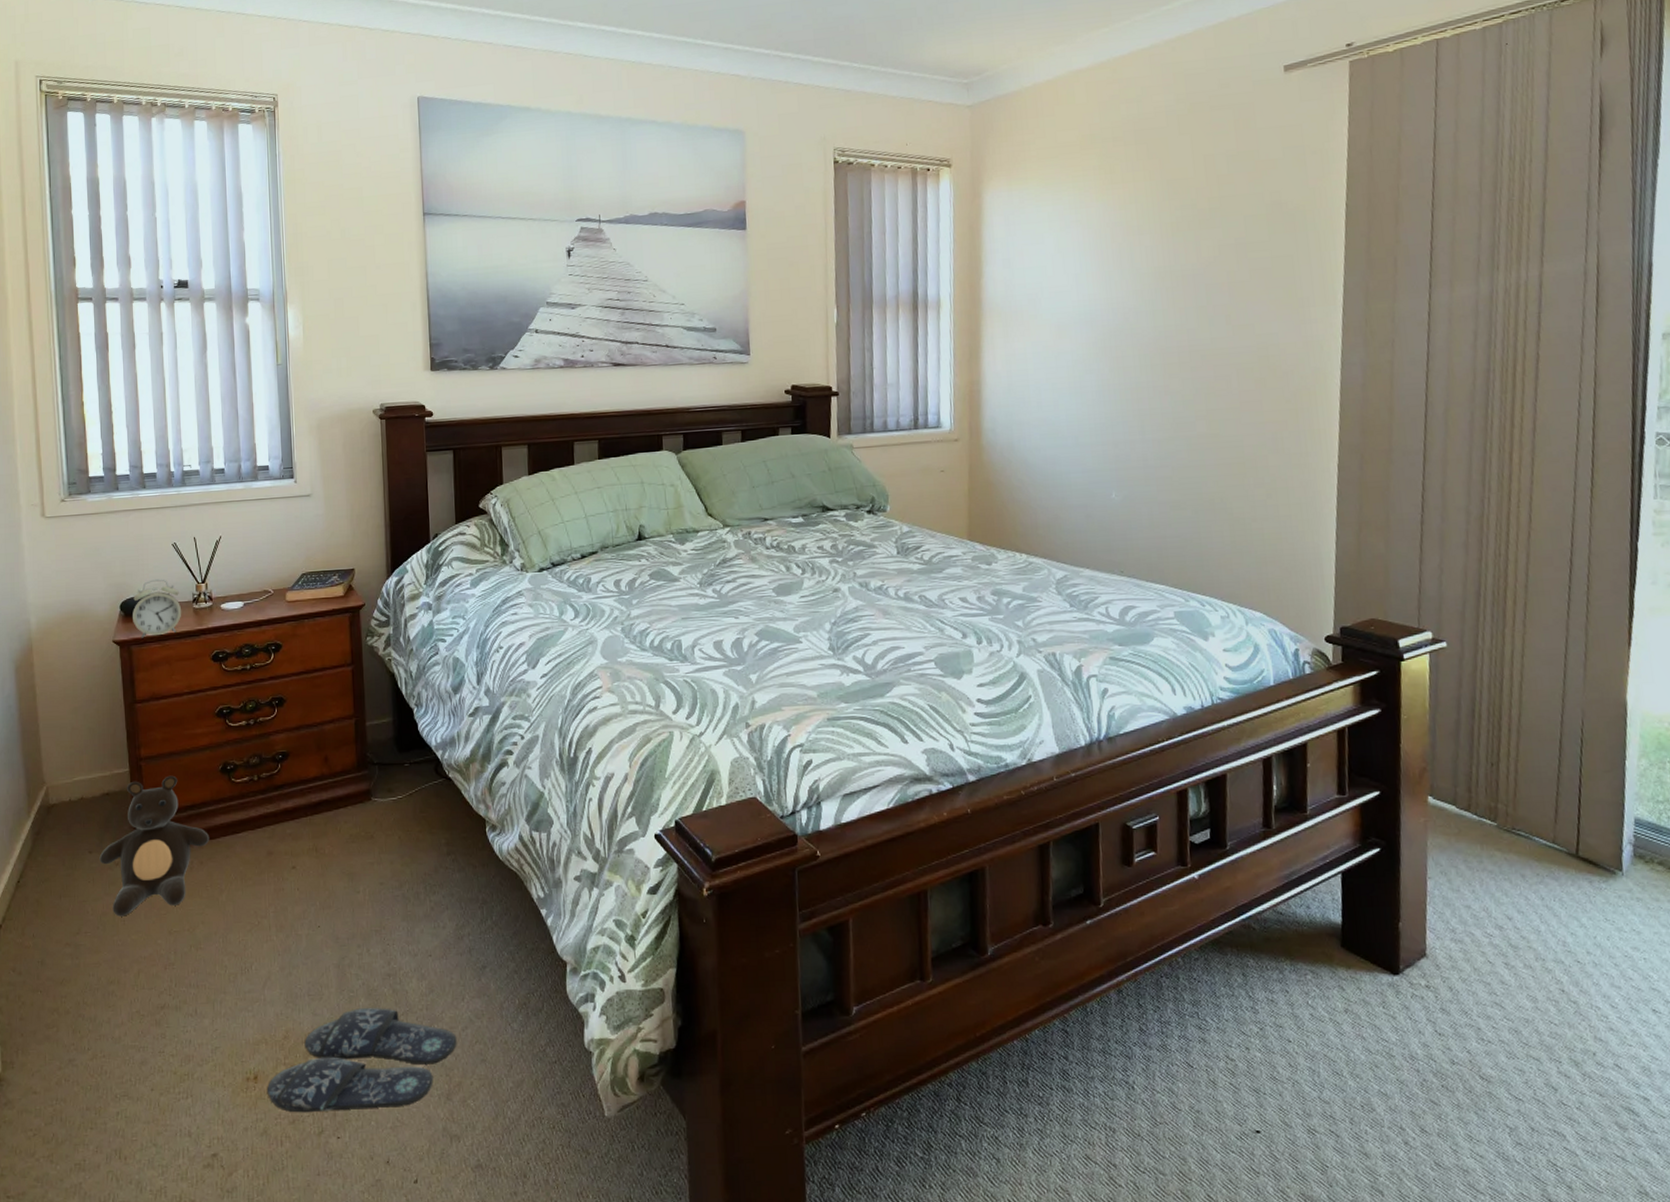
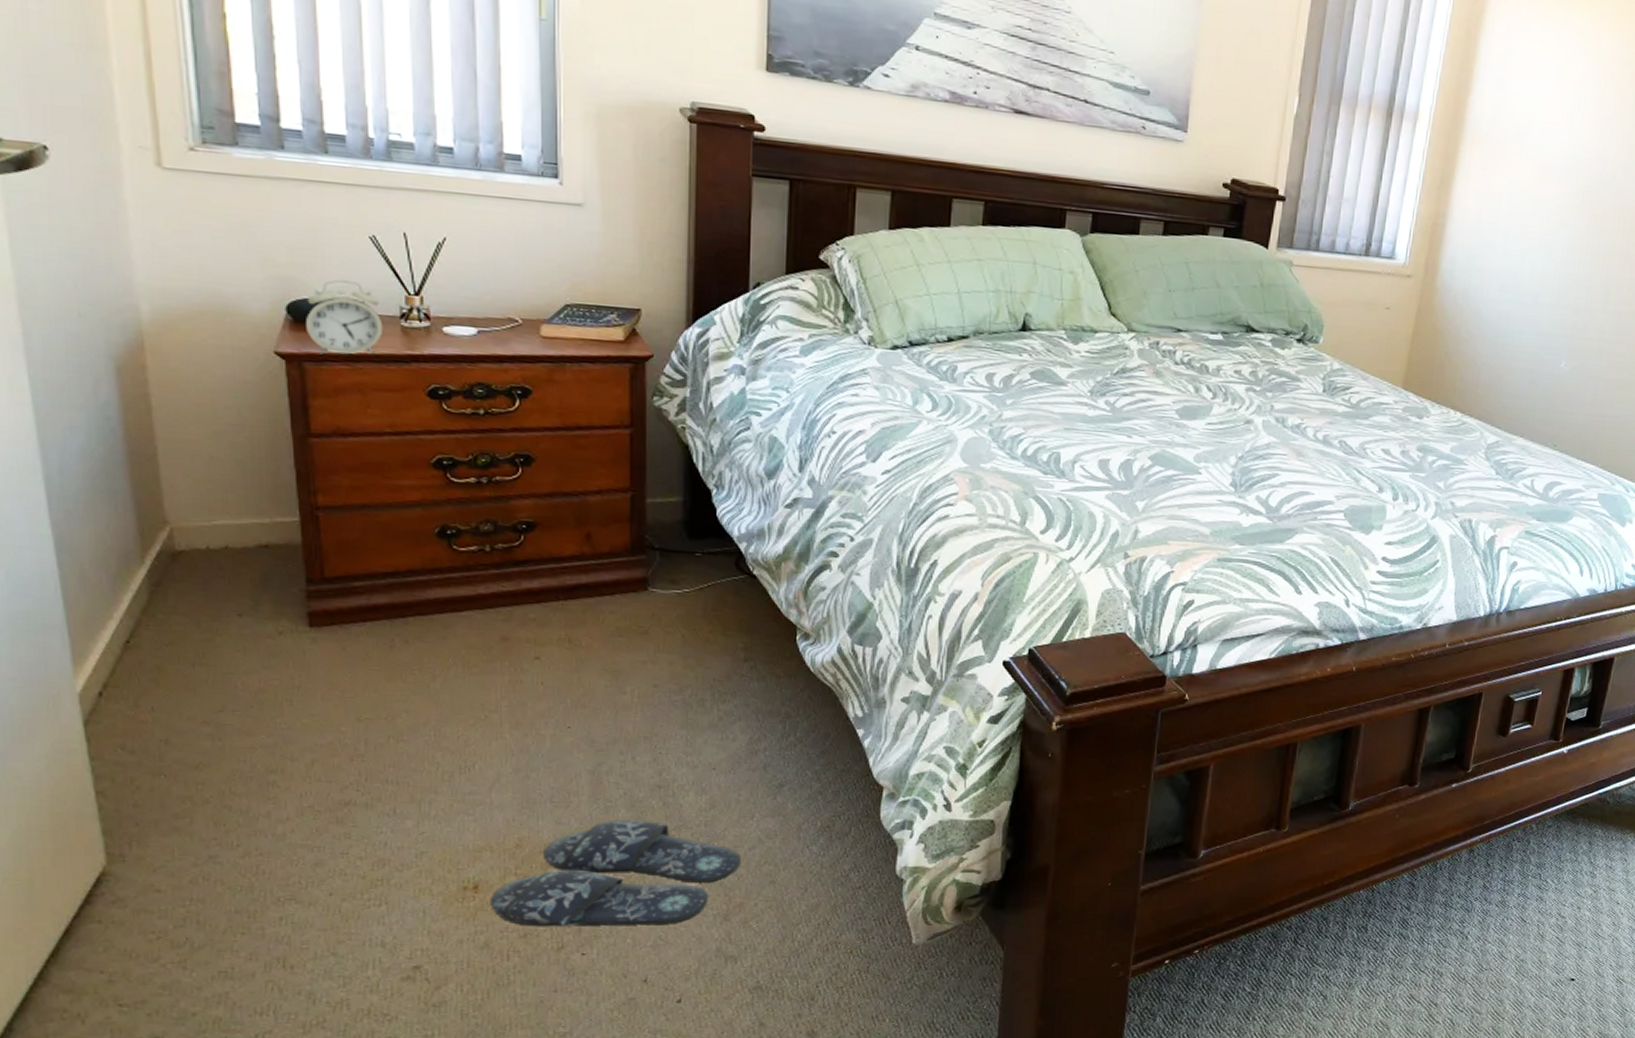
teddy bear: present [99,775,210,917] -> none [253,532,419,696]

